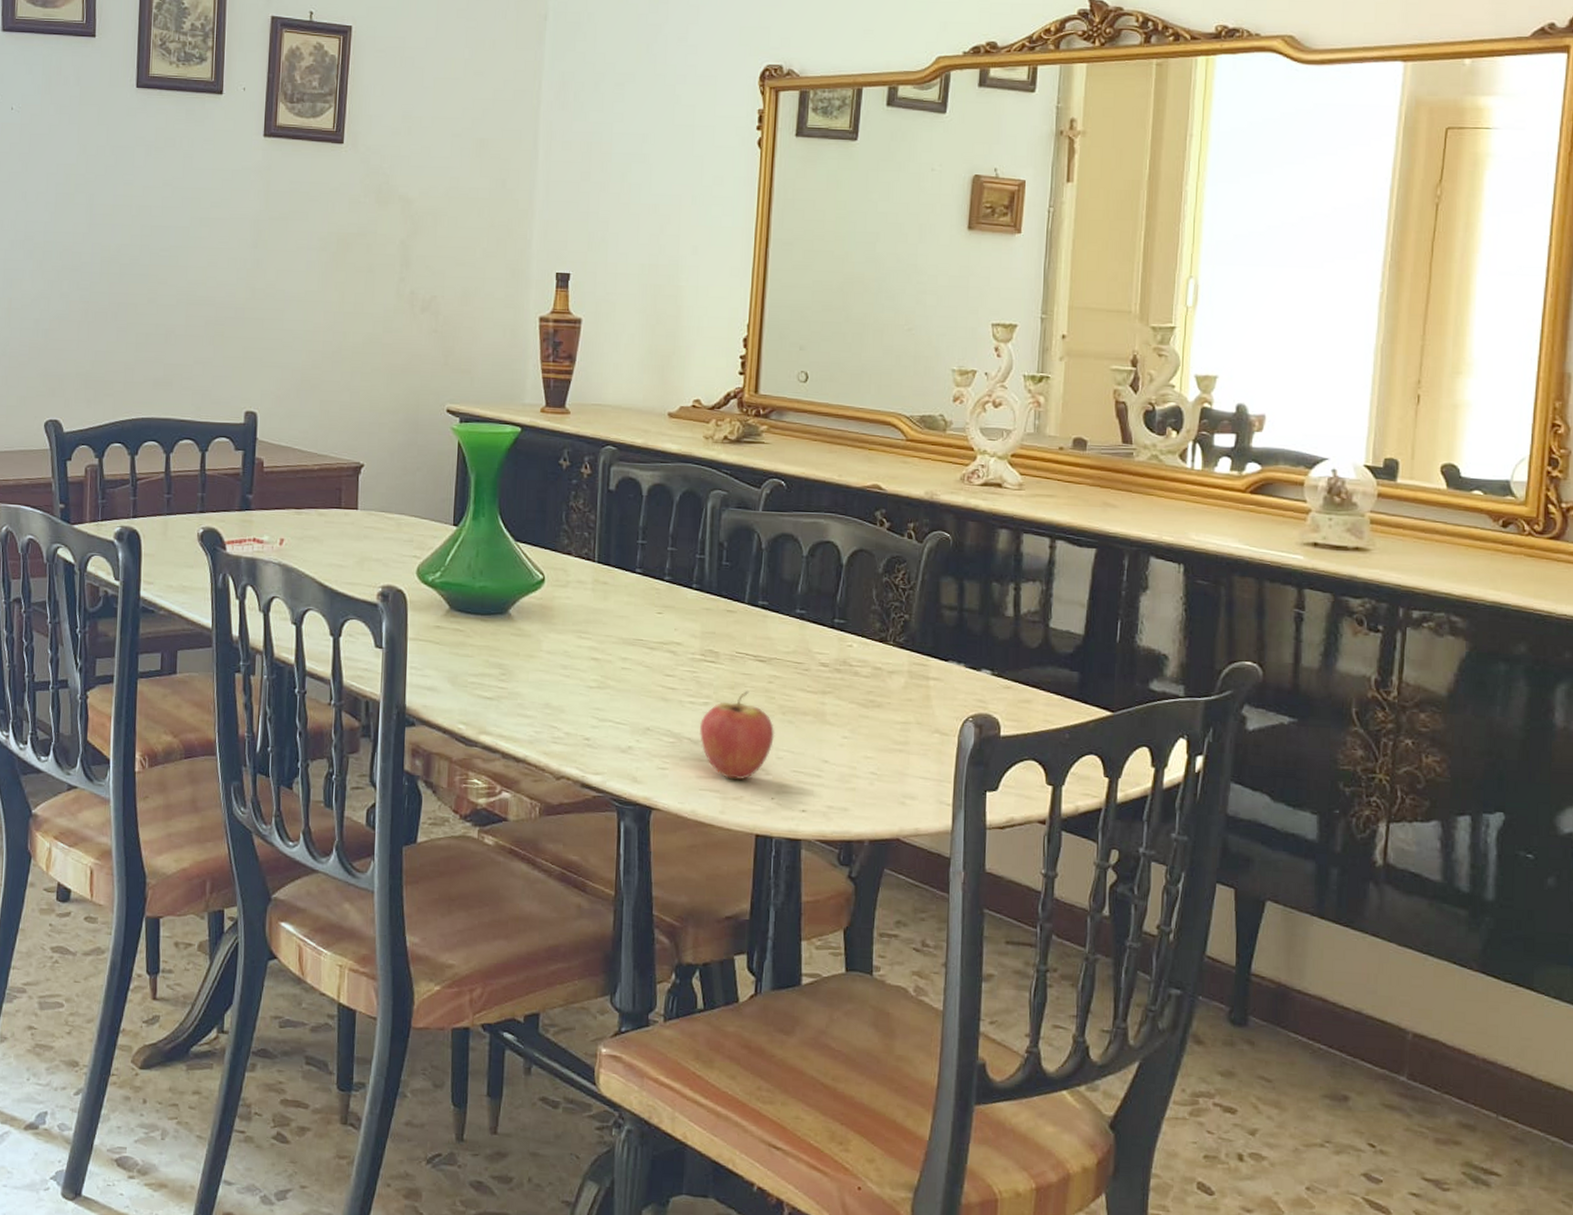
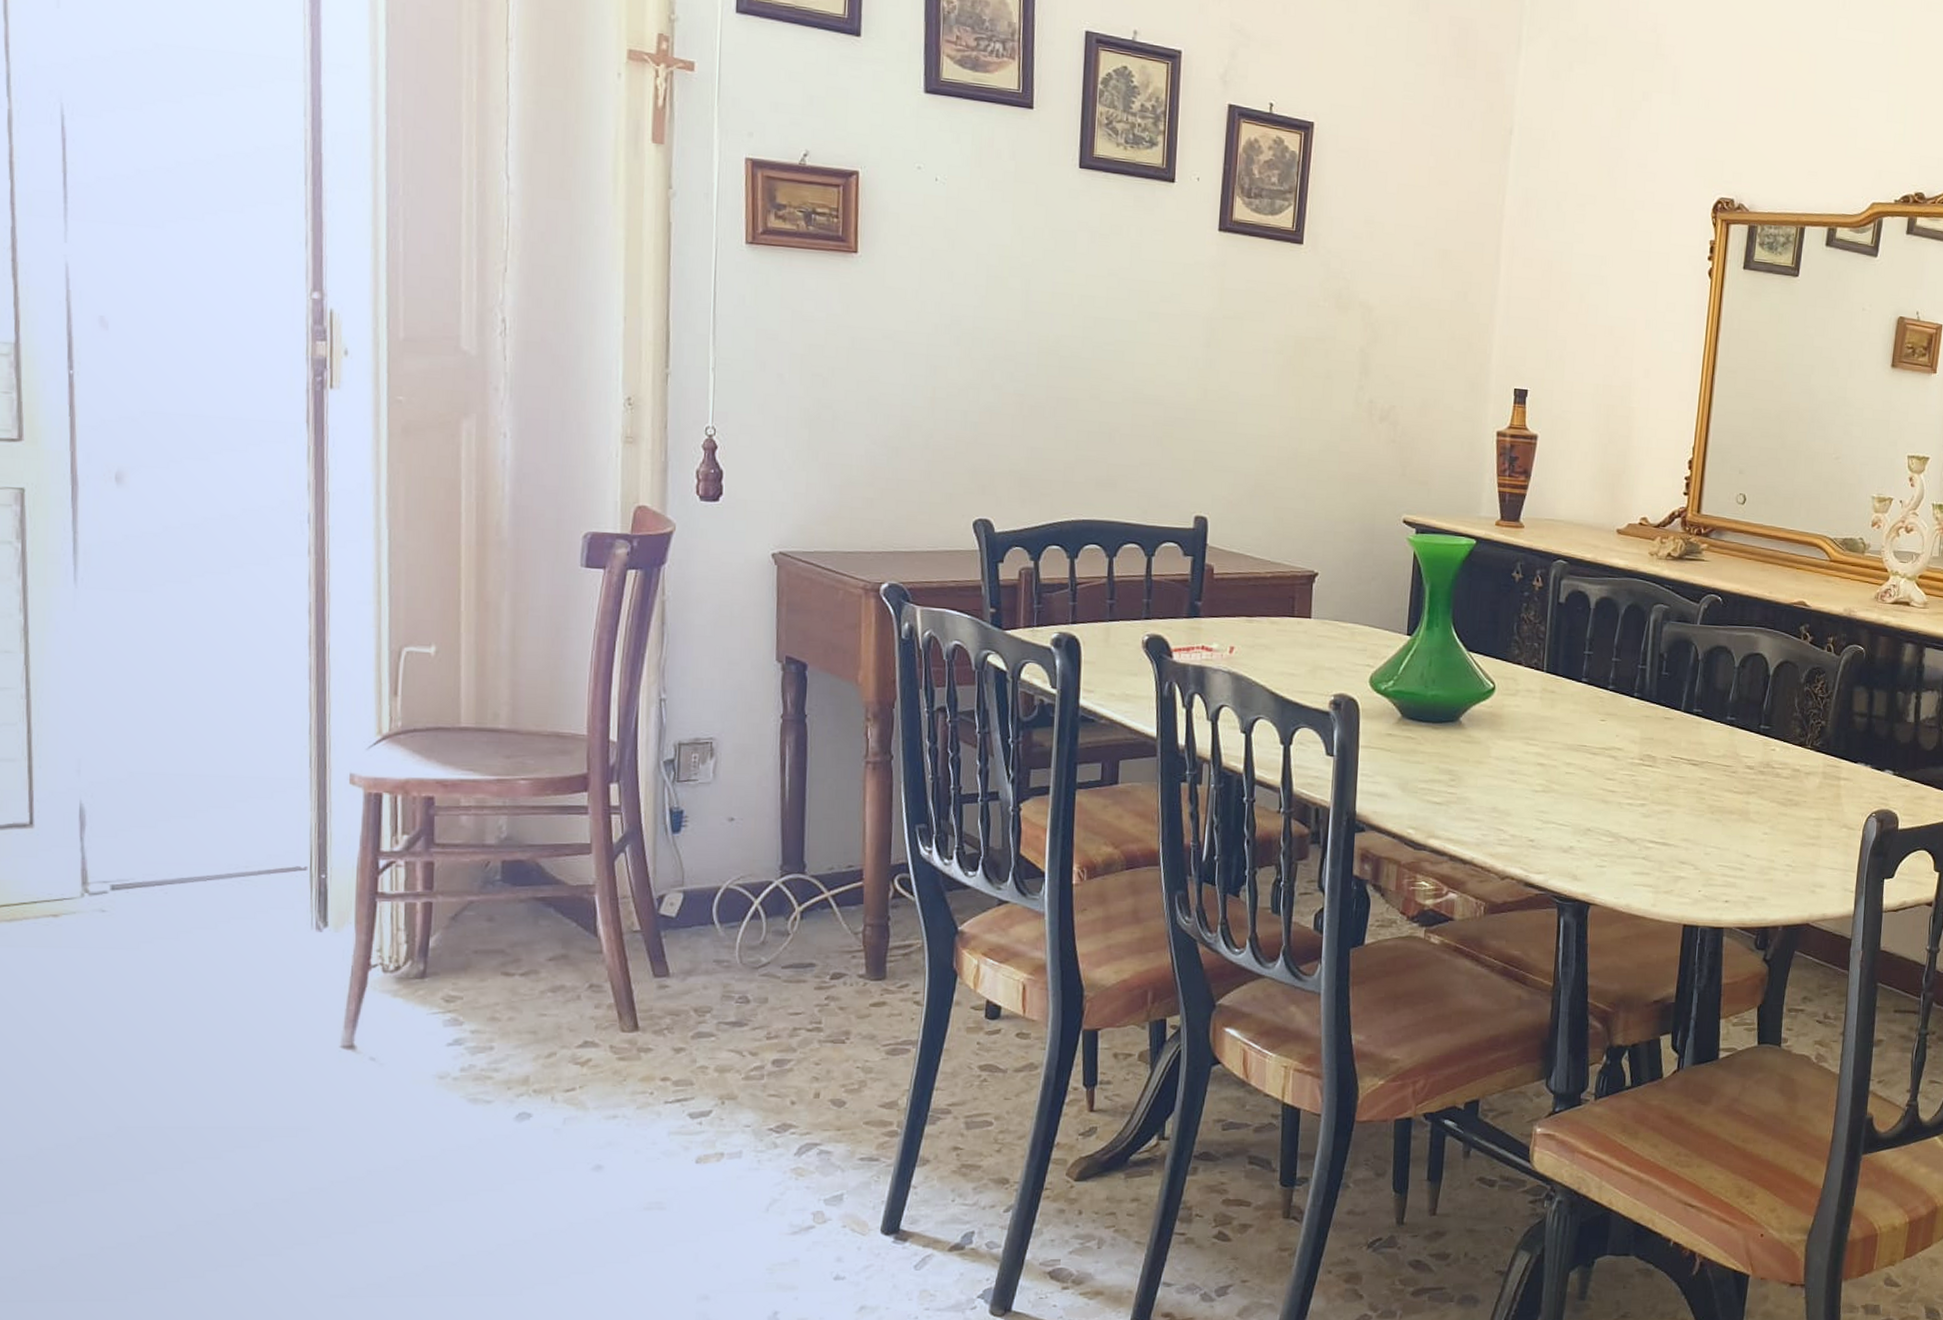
fruit: present [700,690,775,780] -> none [1636,792,1704,875]

